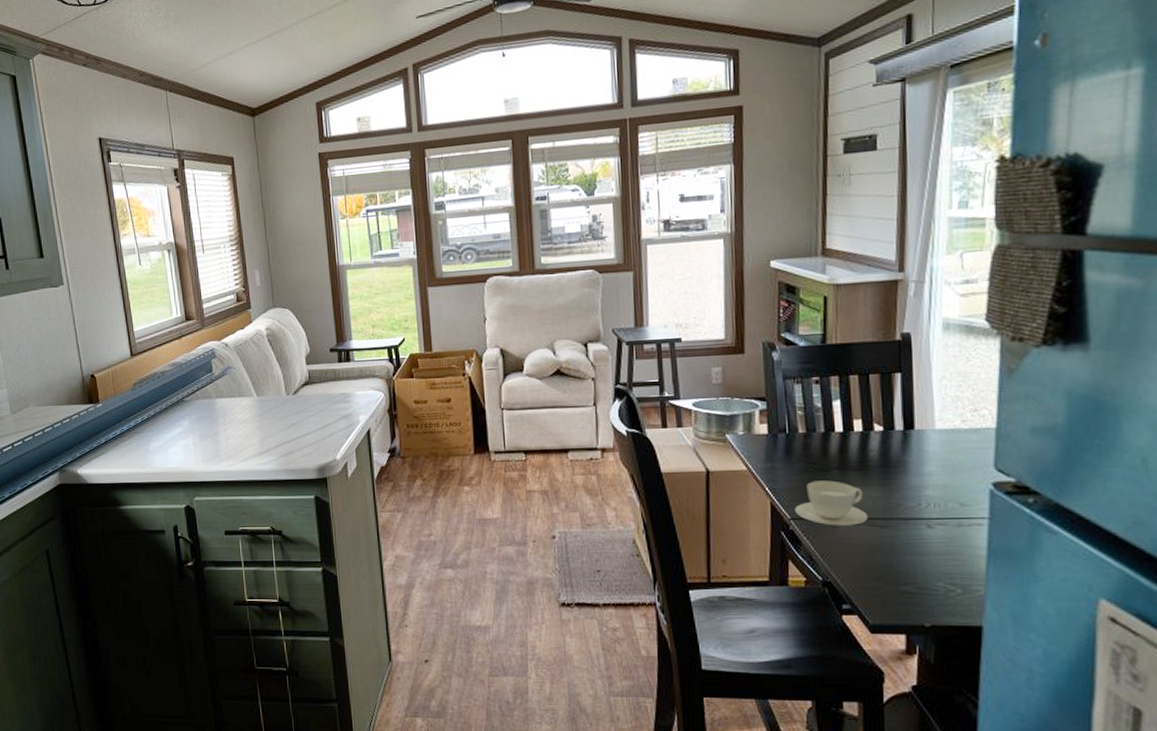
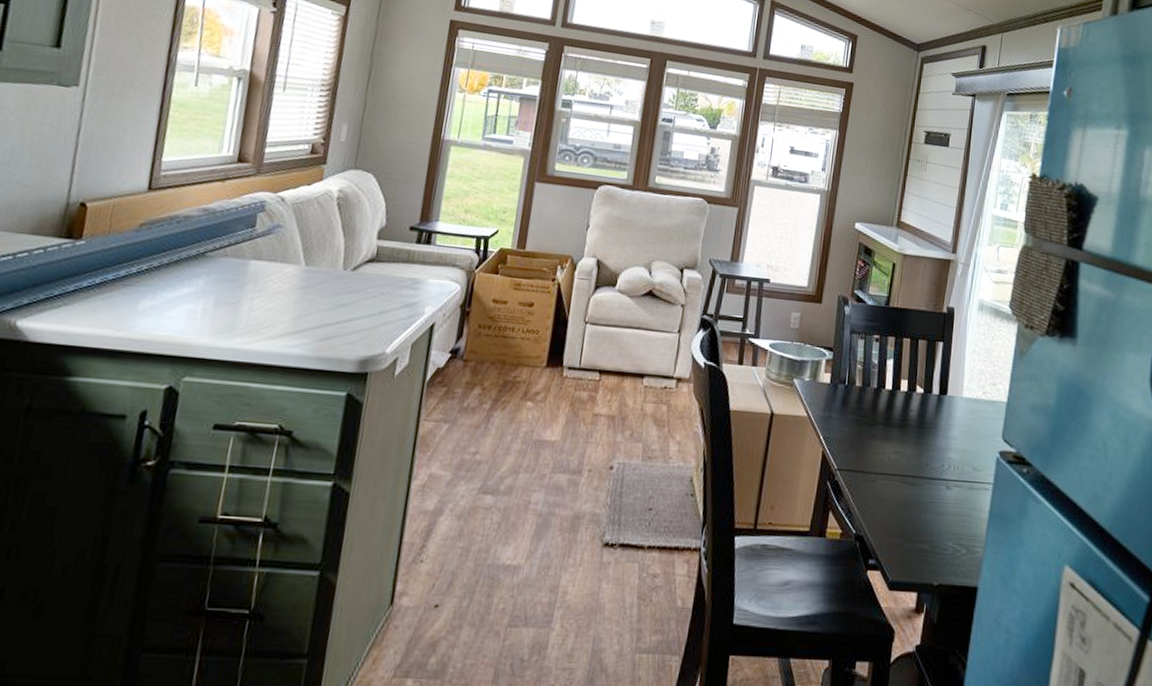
teacup: present [795,480,868,526] -> none [842,434,901,481]

